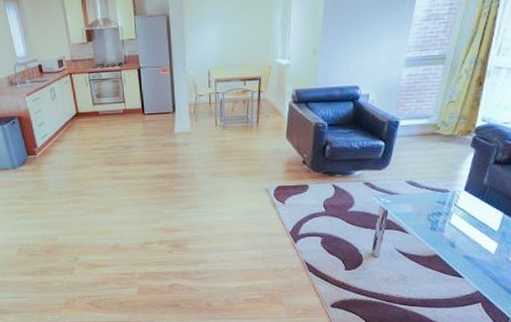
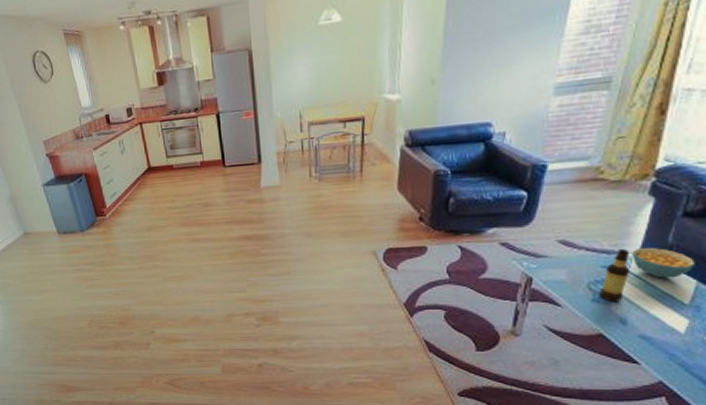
bottle: none [436,187,458,230] -> present [599,248,631,302]
cereal bowl: none [459,187,502,211] -> present [632,247,695,279]

